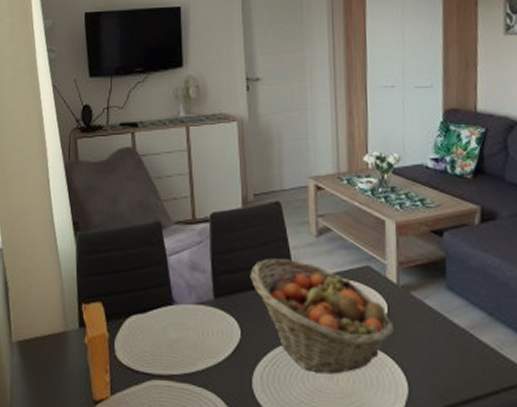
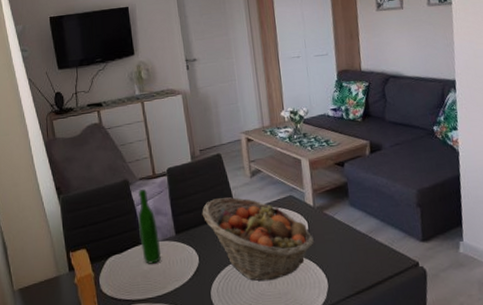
wine bottle: none [168,235,194,332] -> present [137,188,162,264]

